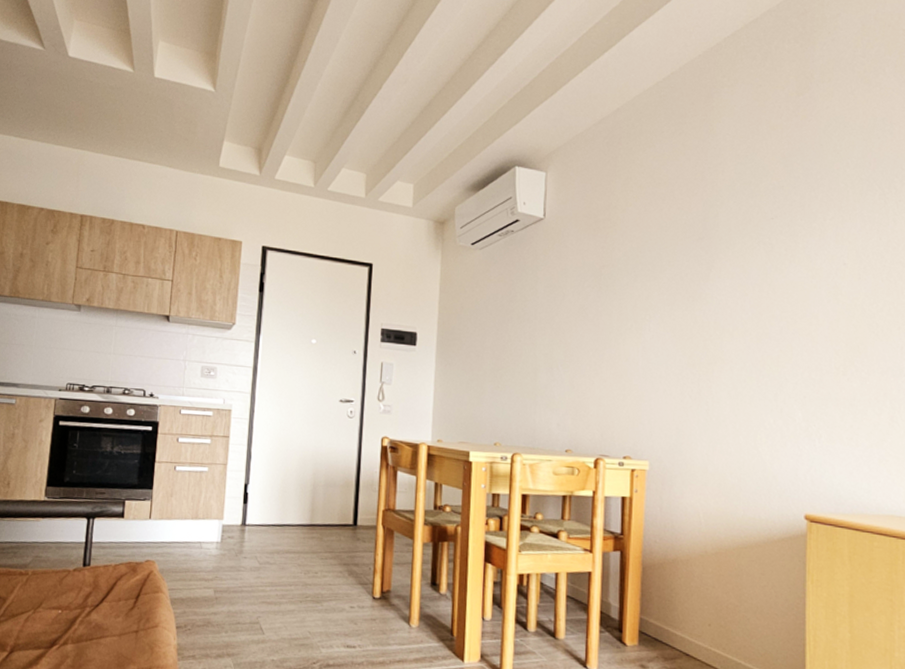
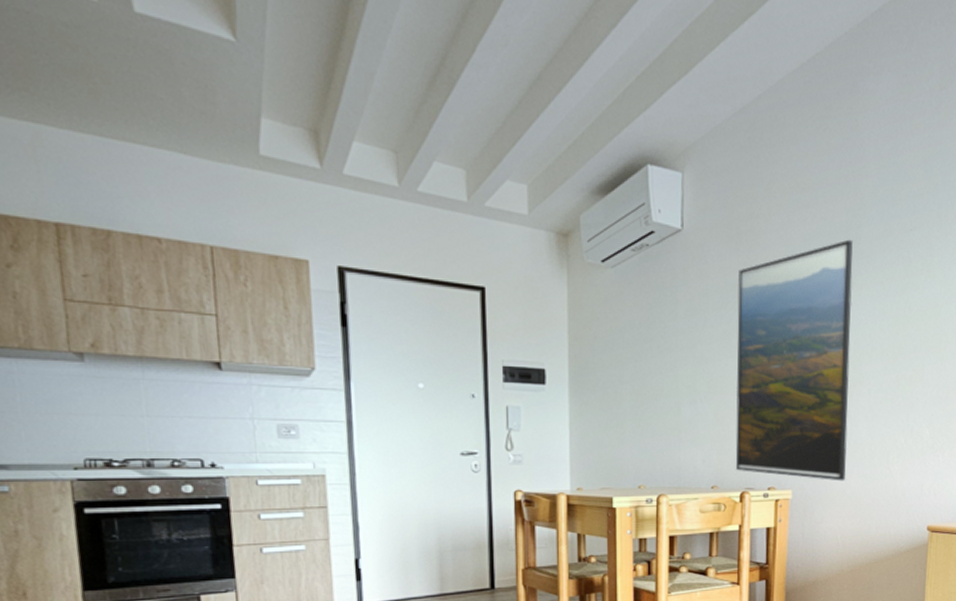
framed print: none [590,227,711,458] -> present [735,239,853,481]

